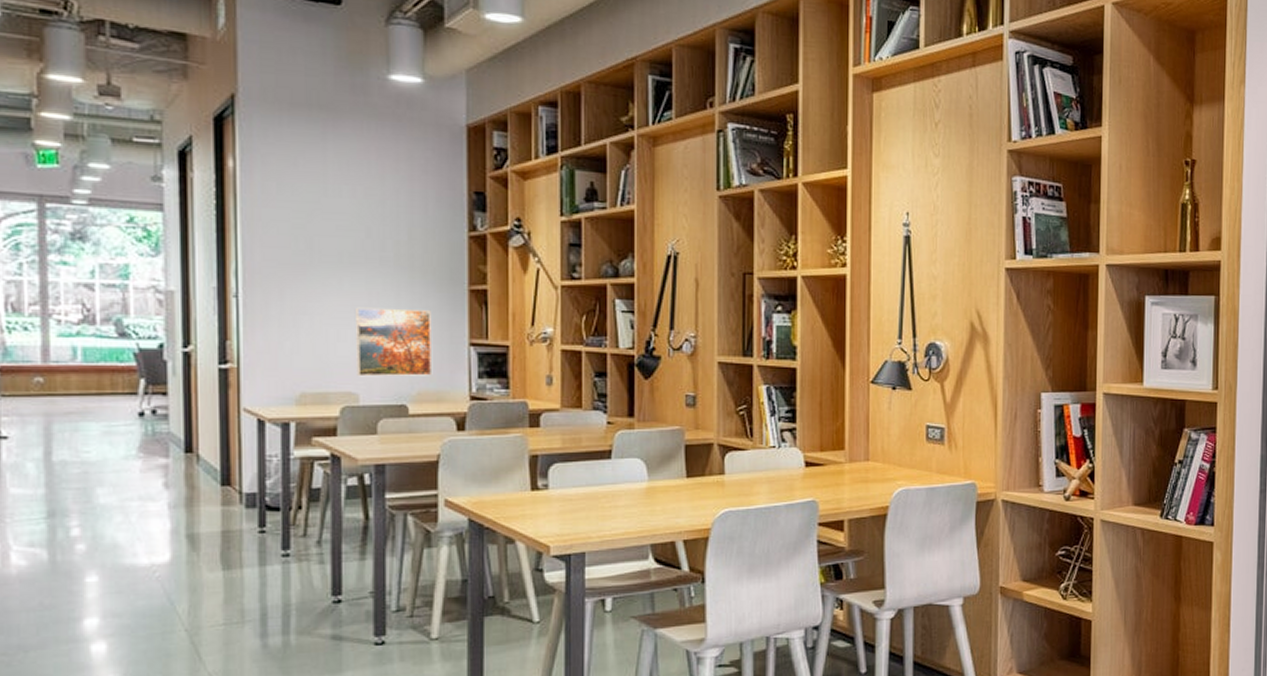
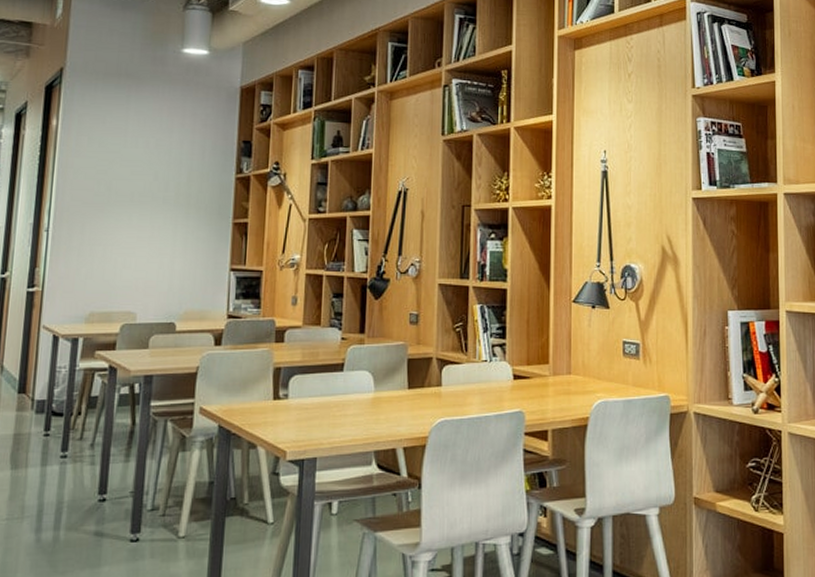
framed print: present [356,307,433,377] -> none [136,239,201,298]

